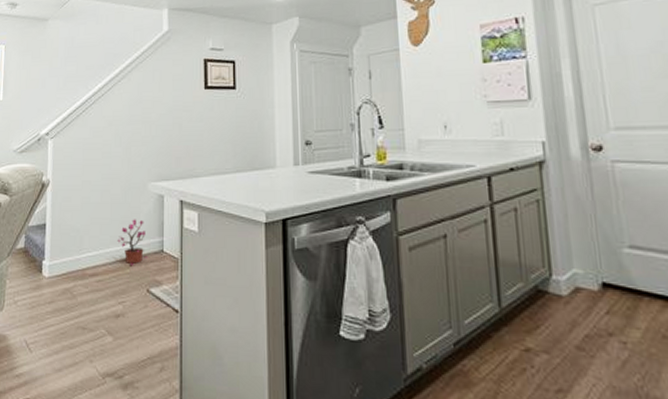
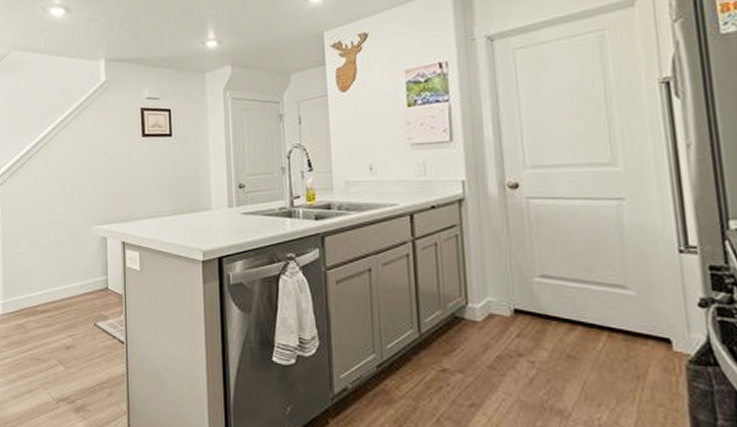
potted plant: present [117,219,148,266] -> none [65,260,94,303]

